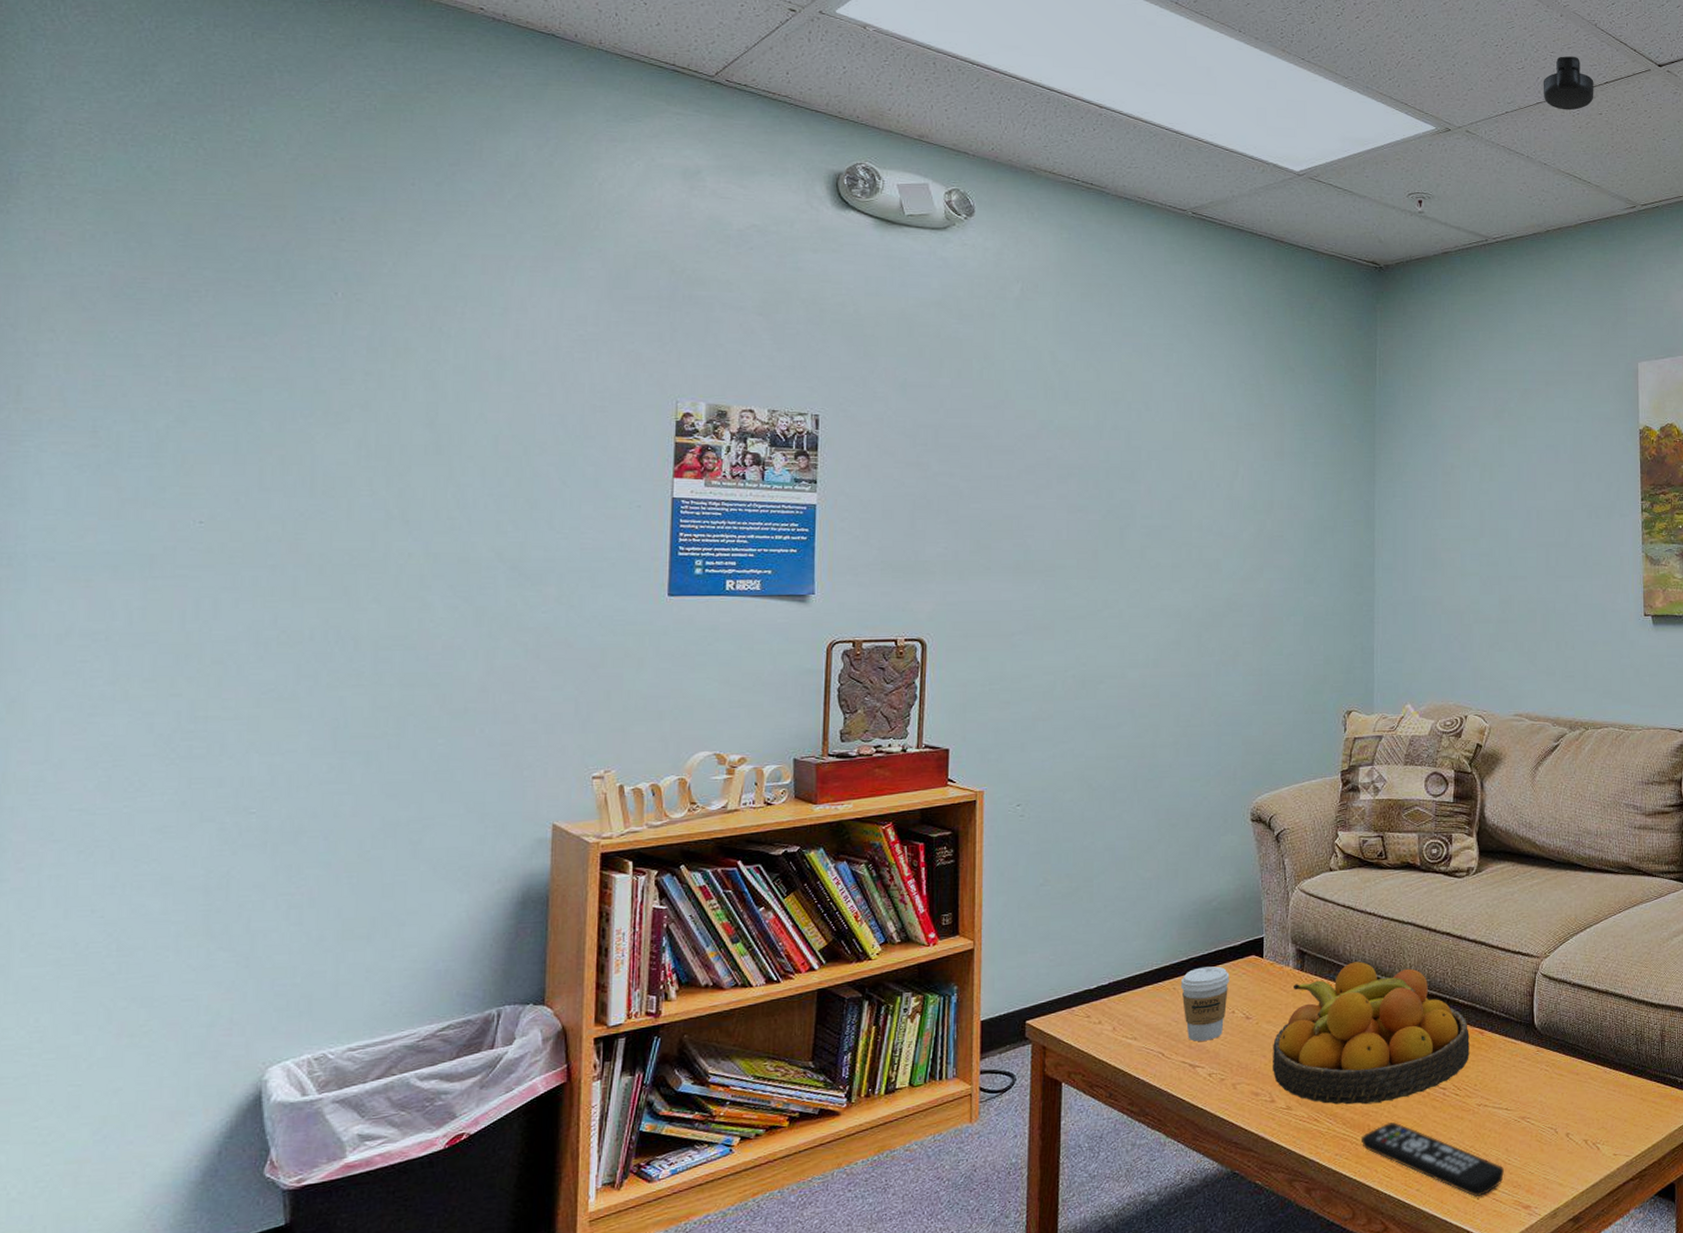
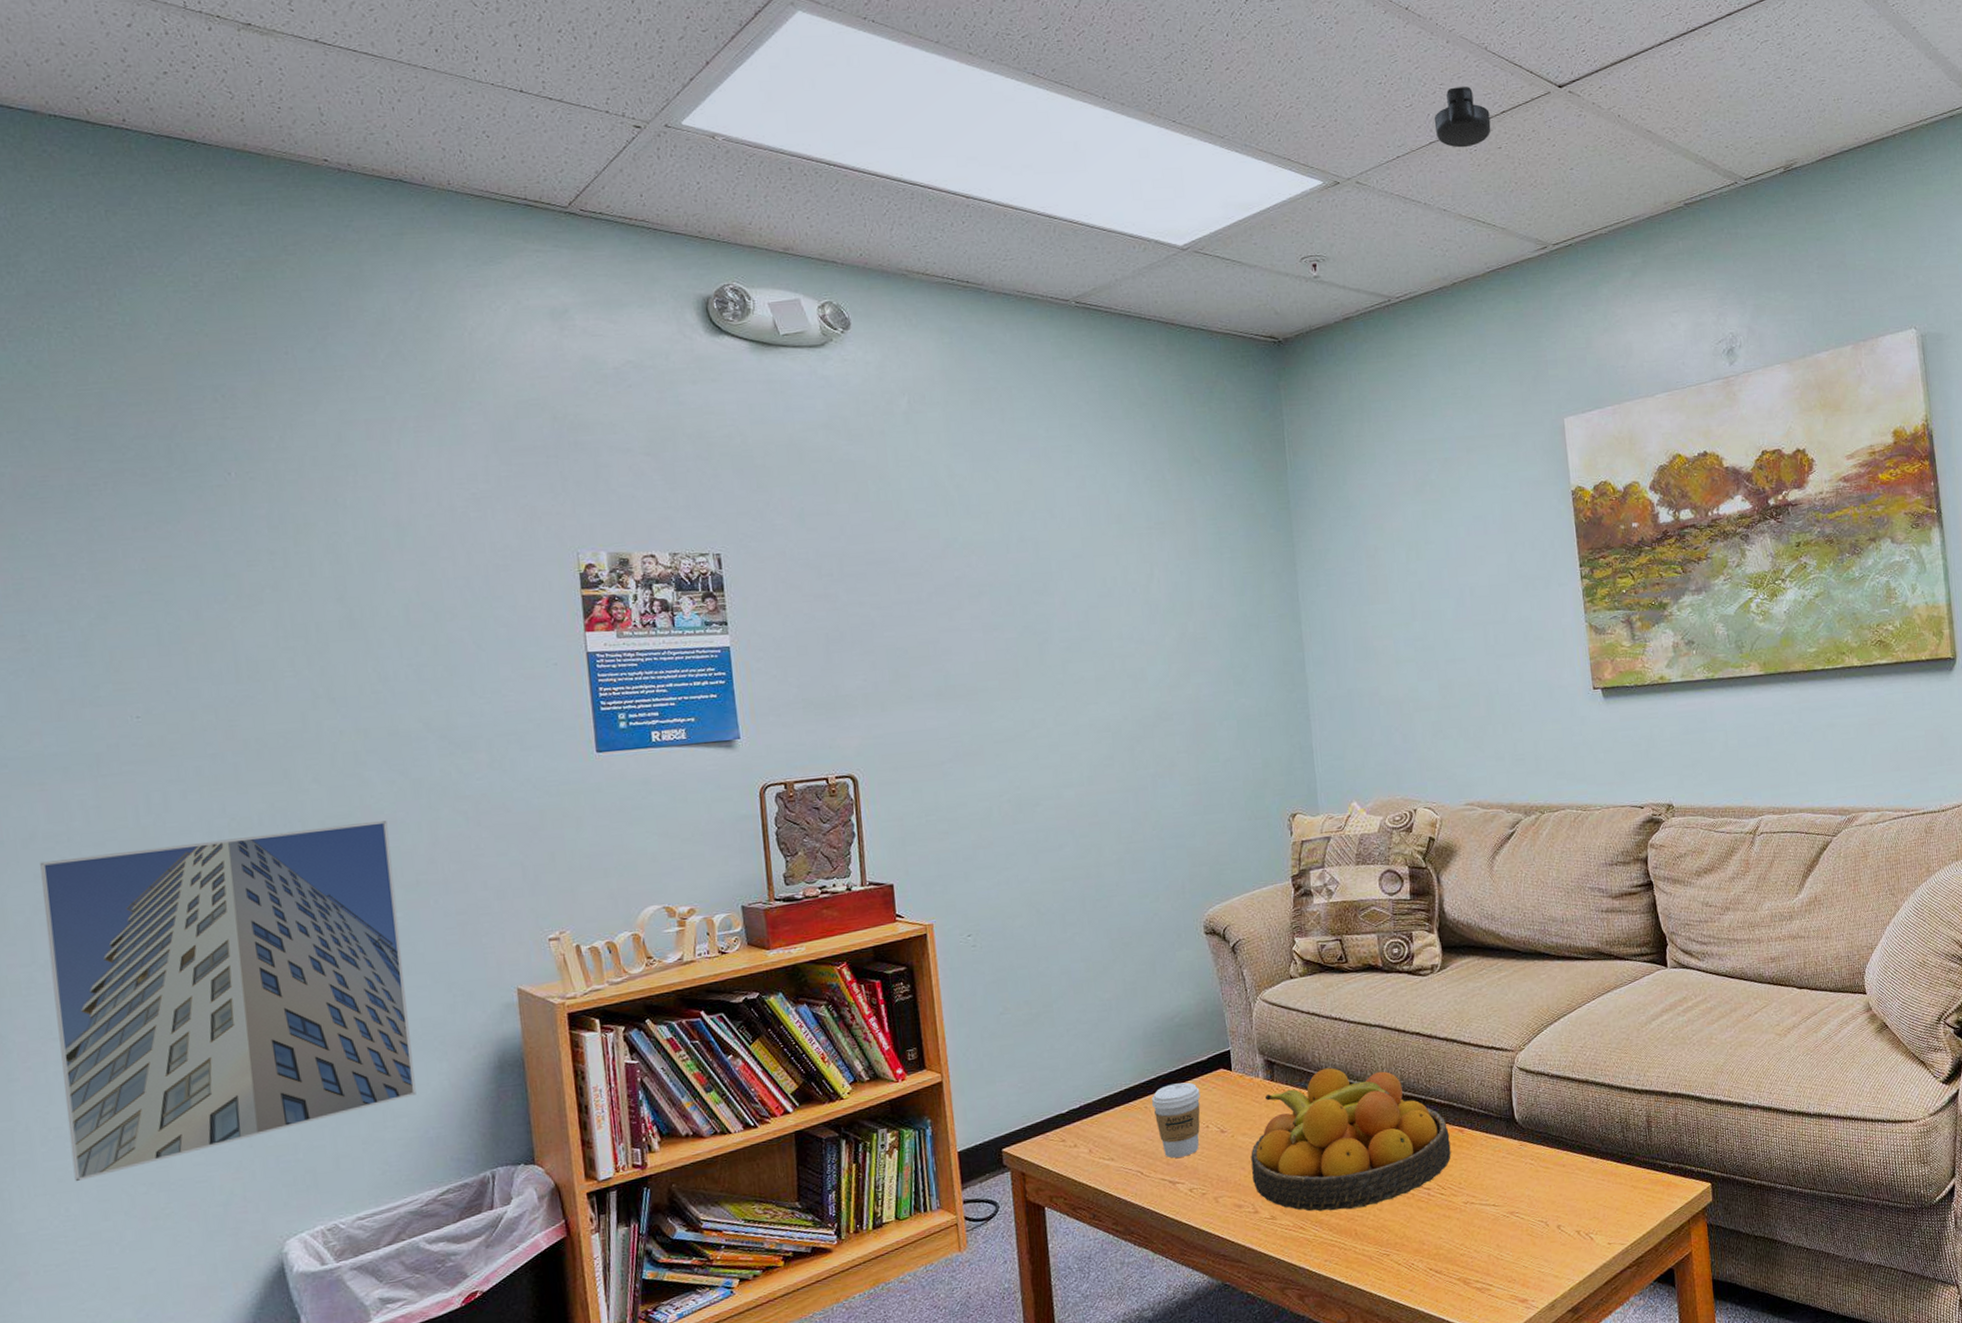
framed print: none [51,646,443,992] -> present [40,821,416,1182]
remote control: present [1360,1122,1504,1198] -> none [1348,1225,1497,1295]

